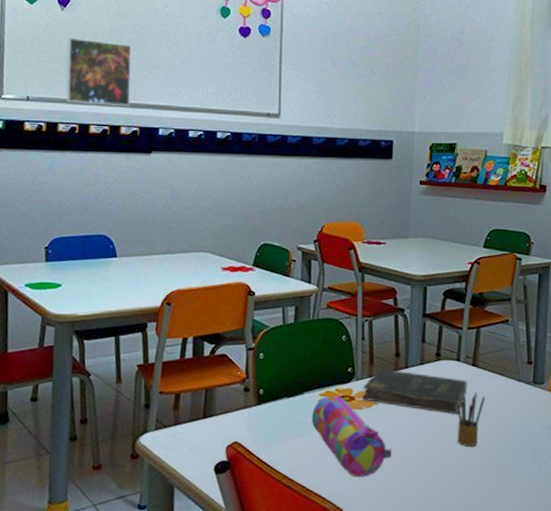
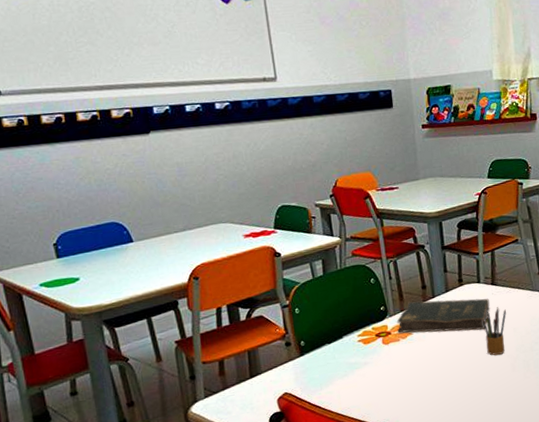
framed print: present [65,38,132,106] -> none [32,22,116,92]
pencil case: present [311,395,391,477] -> none [353,333,431,401]

